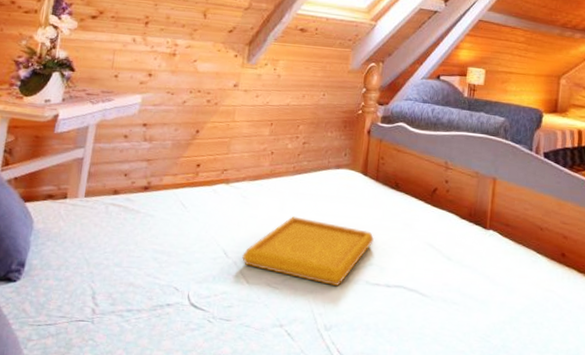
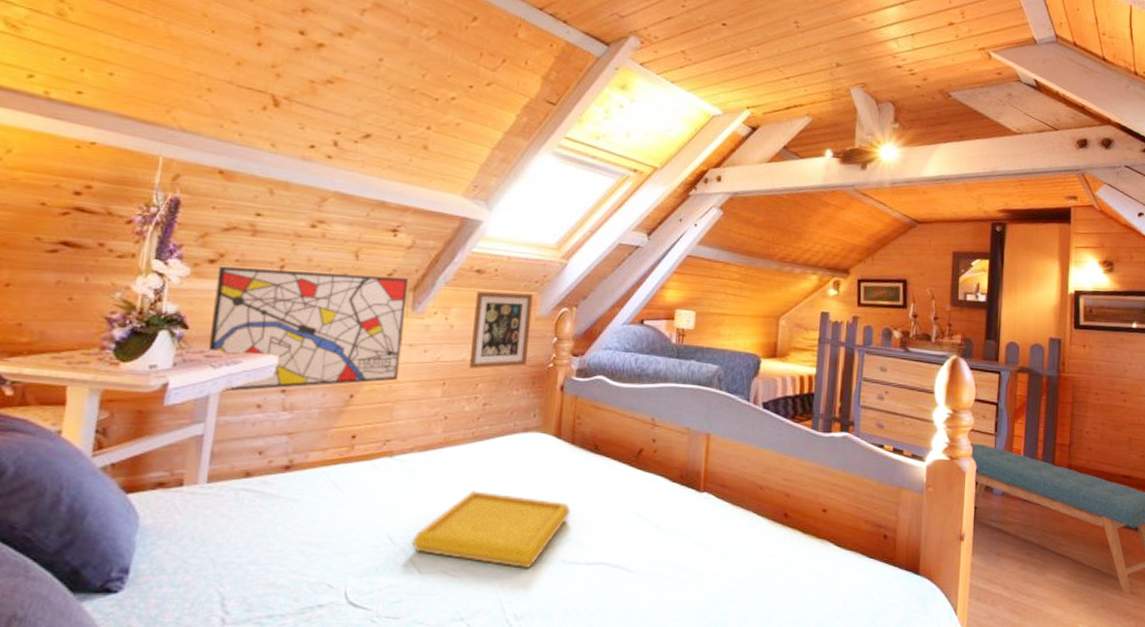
wall art: none [88,22,245,124] -> present [207,267,409,392]
wall art: none [292,46,347,113] -> present [469,290,533,369]

